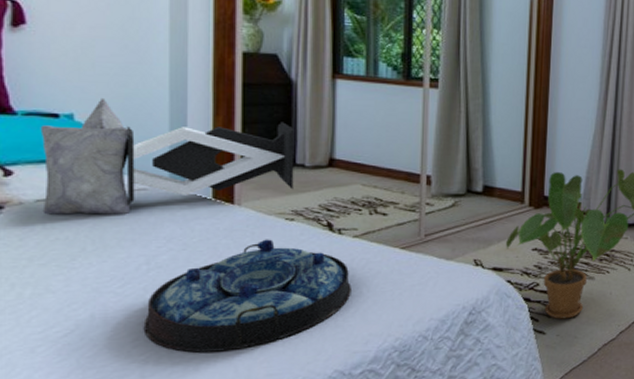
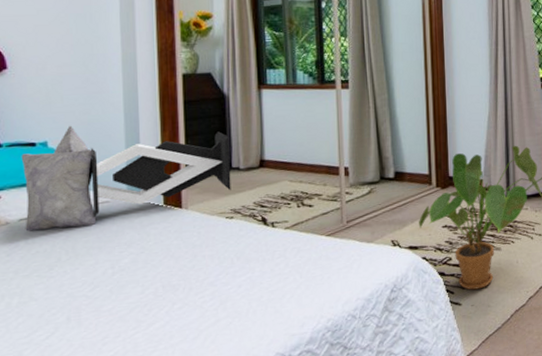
serving tray: present [143,239,351,353] -> none [111,237,286,346]

